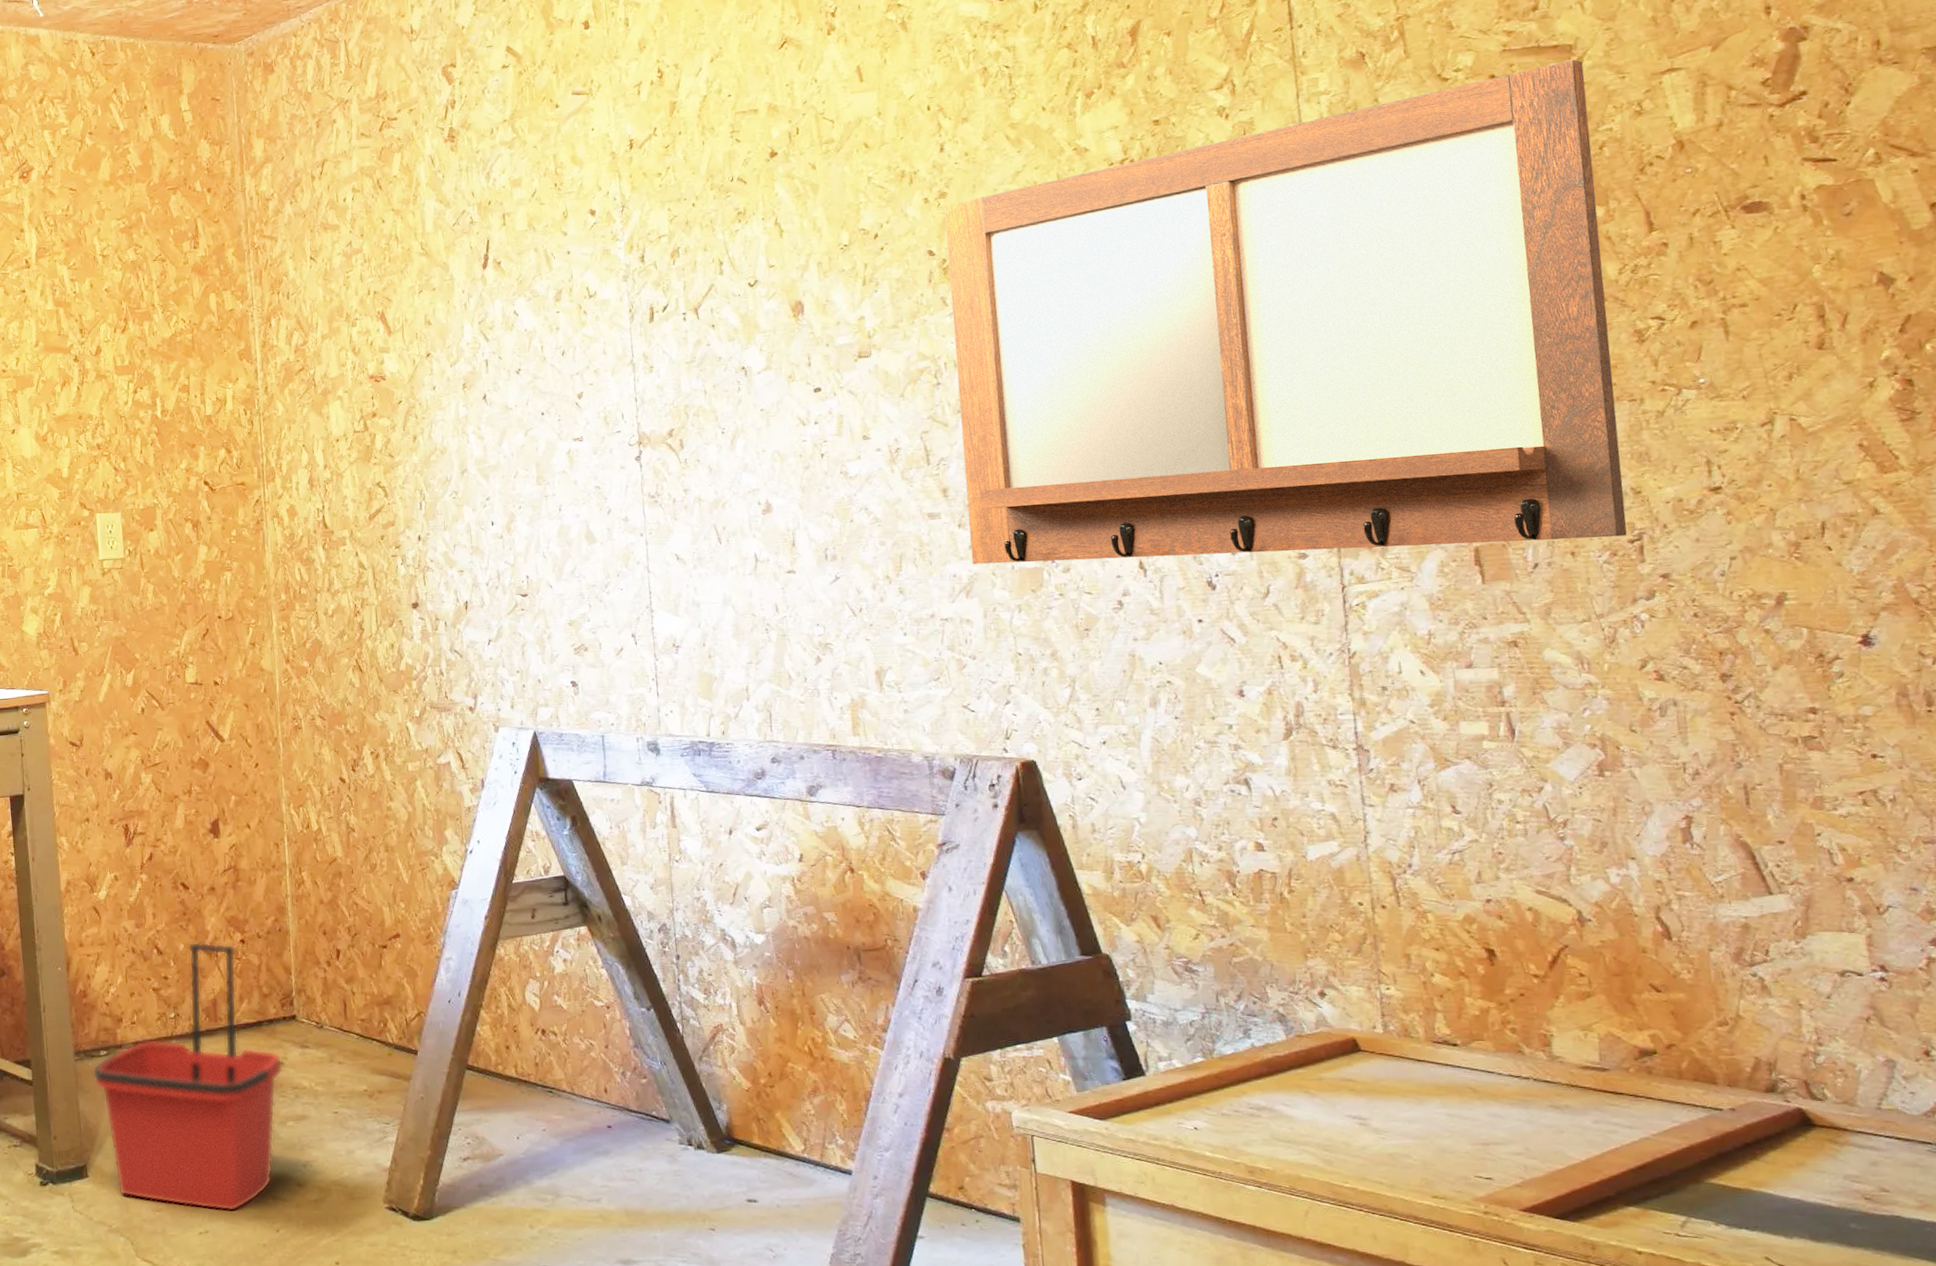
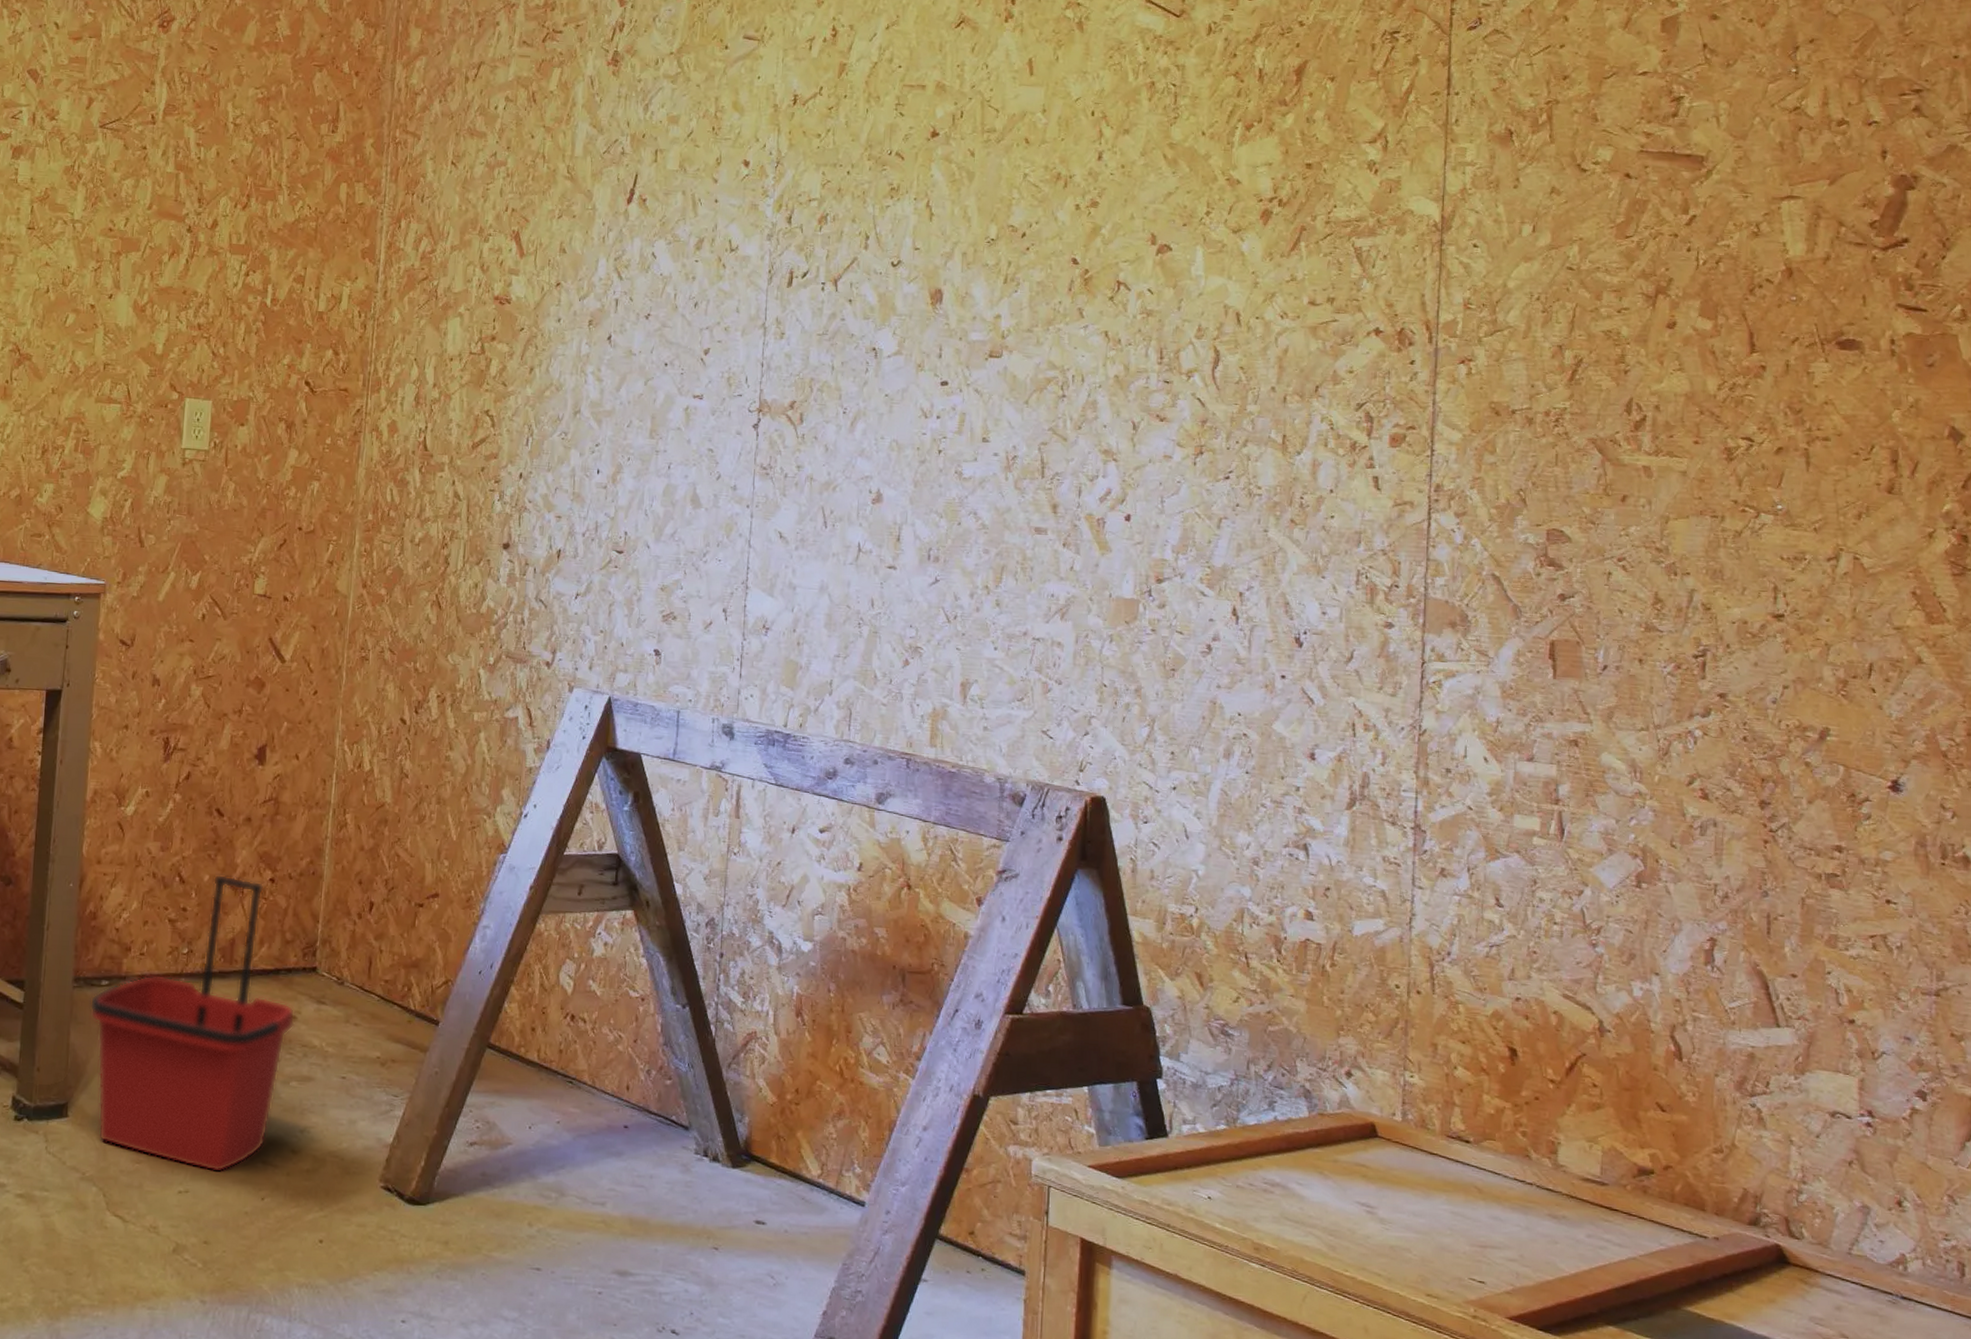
writing board: present [944,60,1627,565] -> none [1071,171,1711,650]

